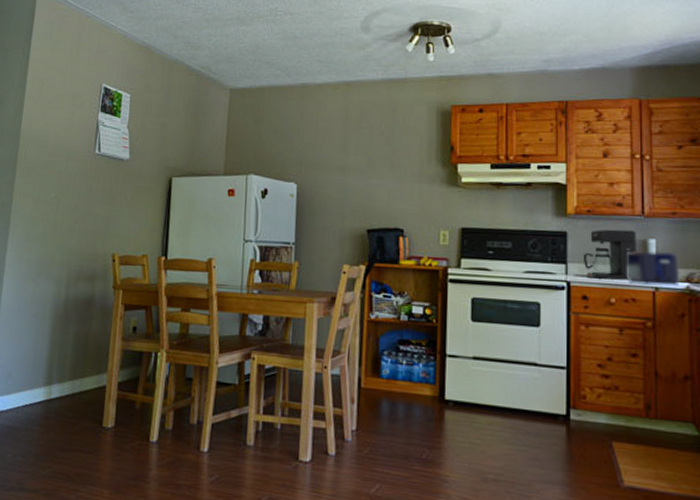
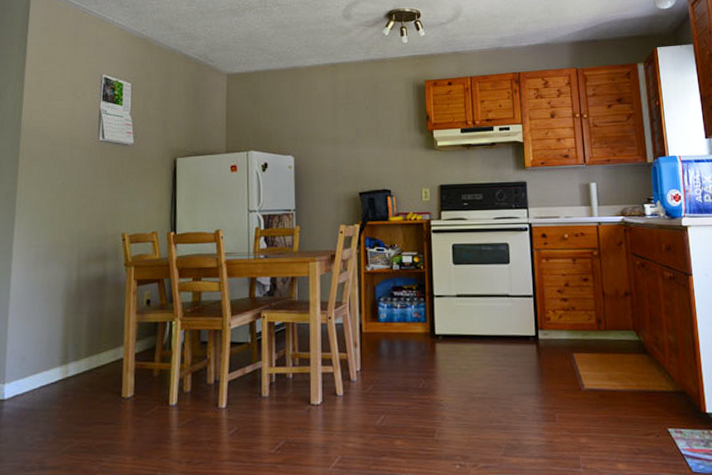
coffee maker: present [583,229,638,281] -> none [540,177,583,220]
toaster: present [626,251,680,287] -> none [574,193,617,221]

